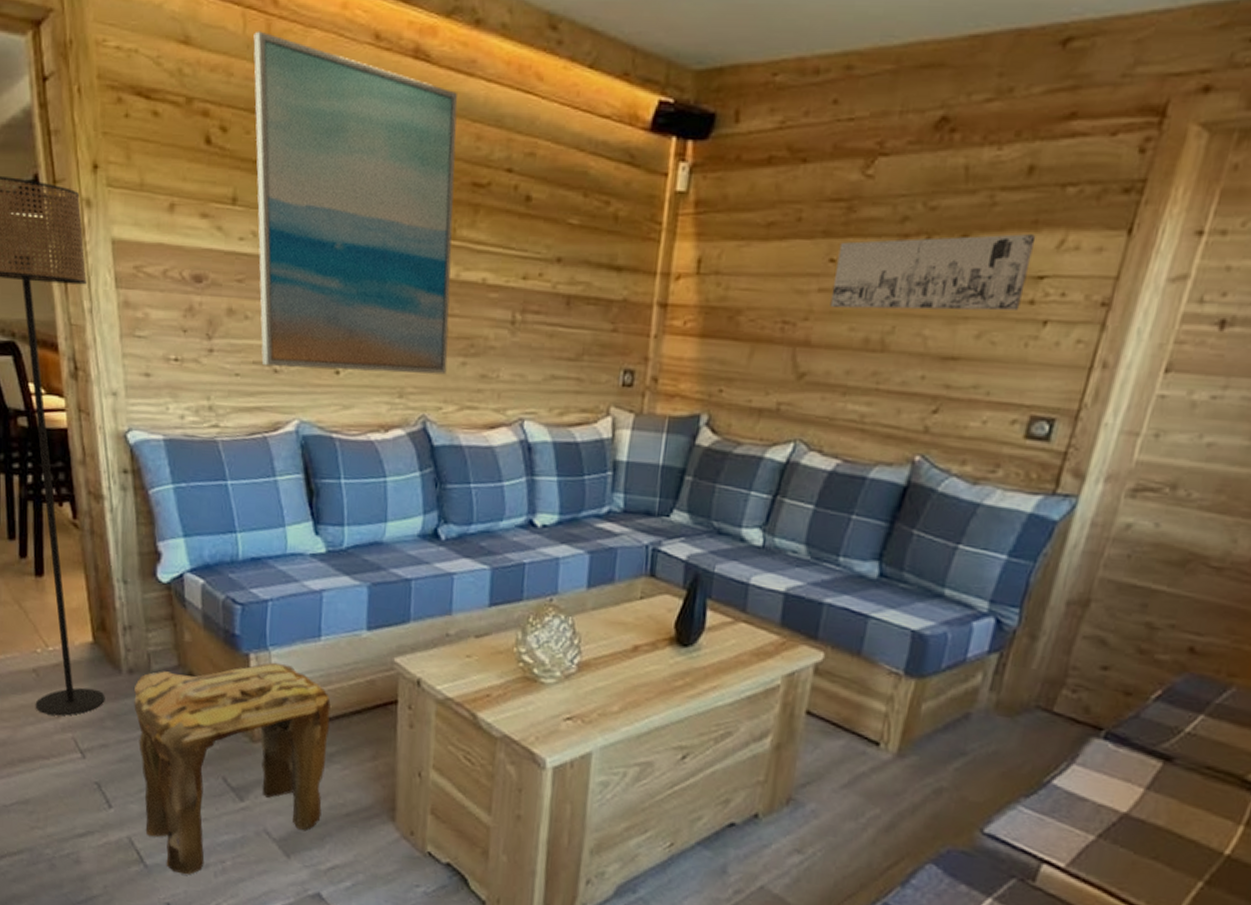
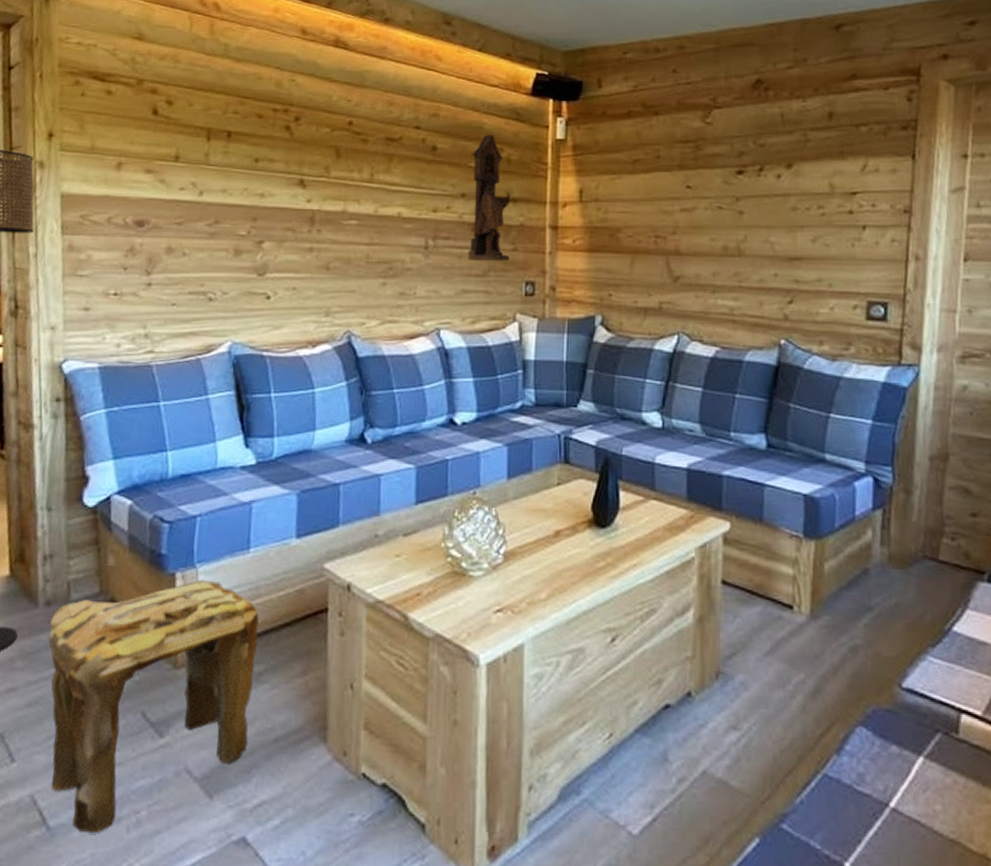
wall art: present [253,31,458,375] -> none [197,29,372,296]
cuckoo clock: none [559,183,614,345] -> present [468,135,510,262]
wall art: present [830,234,1036,311] -> none [692,162,844,224]

